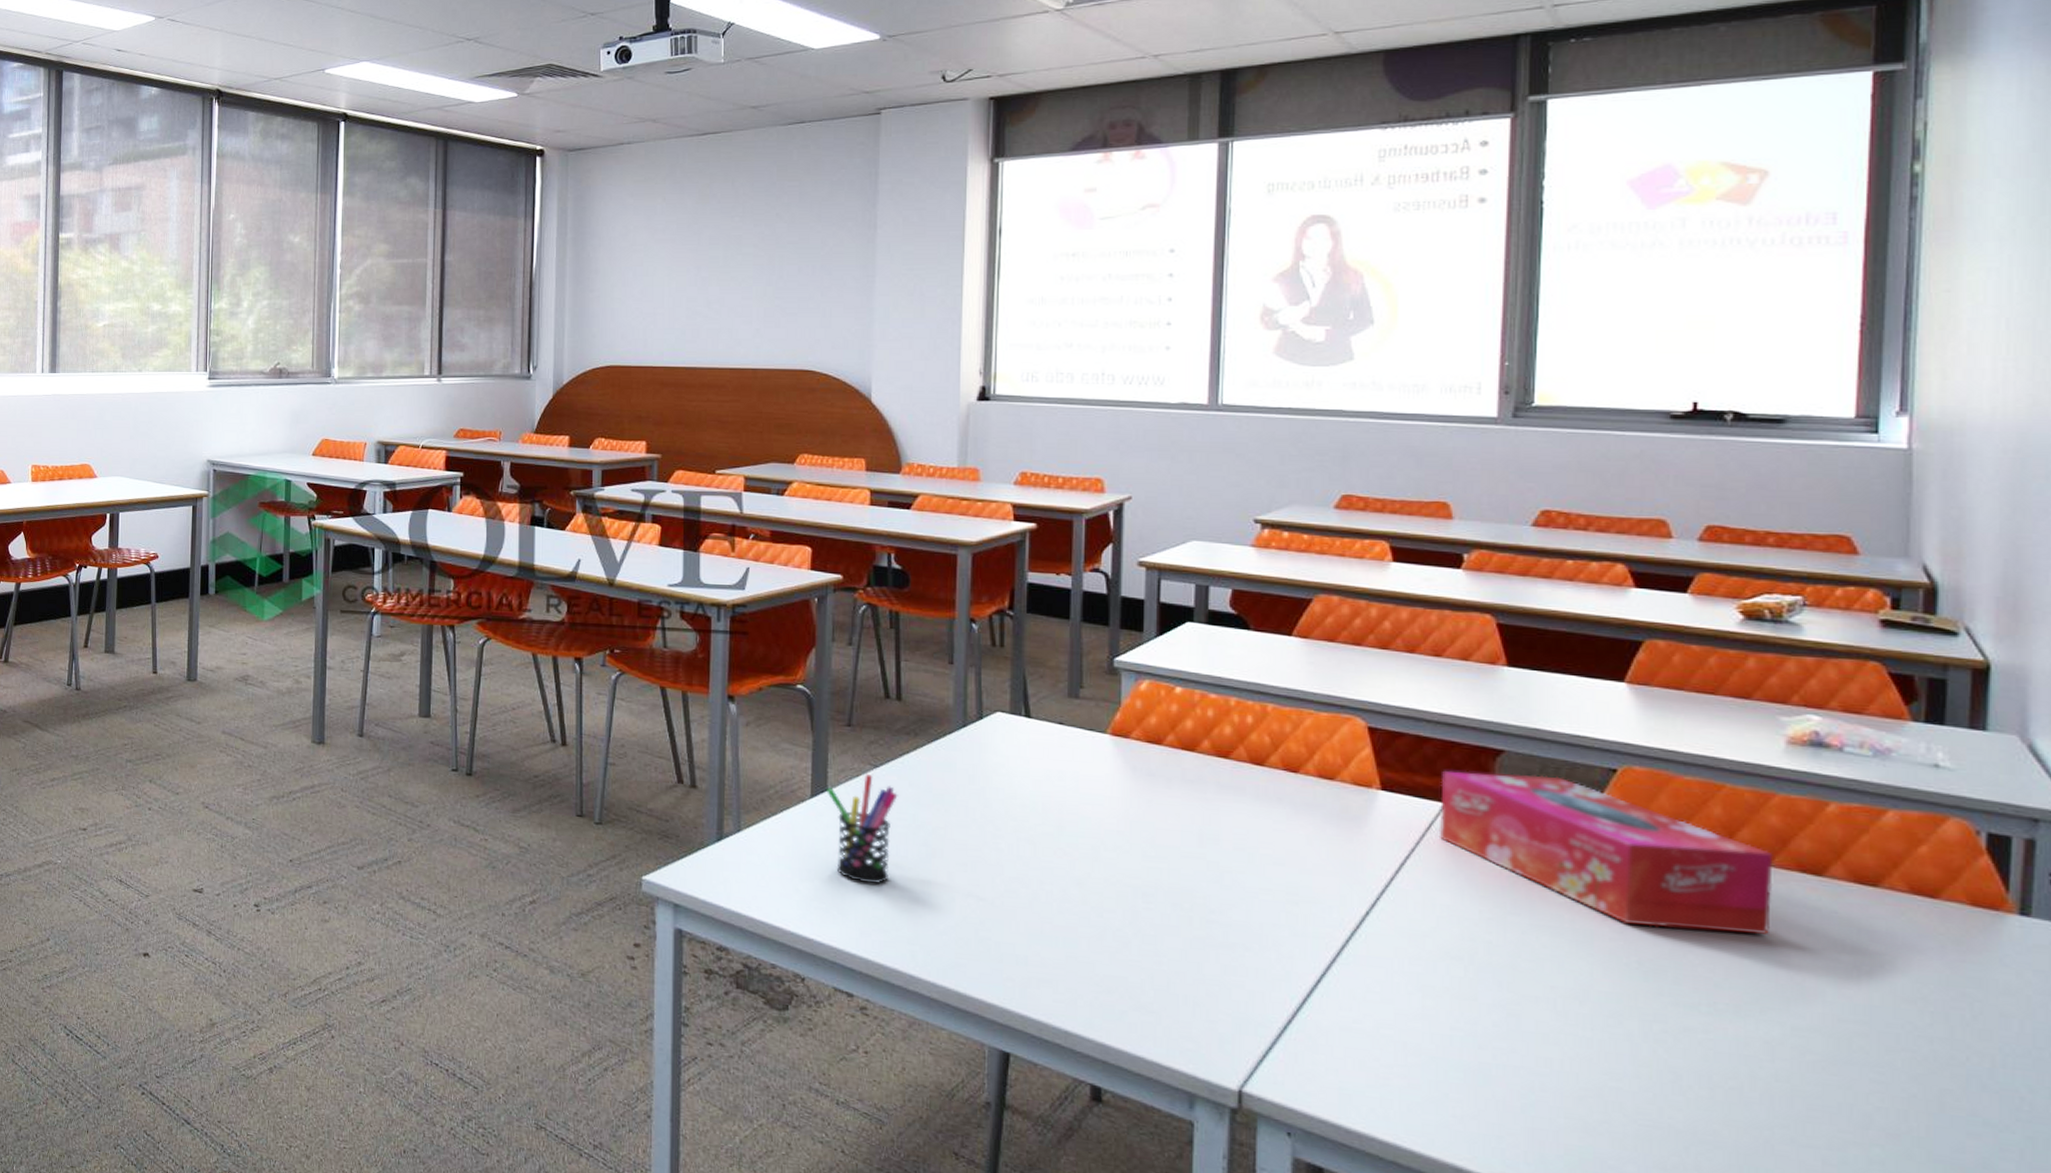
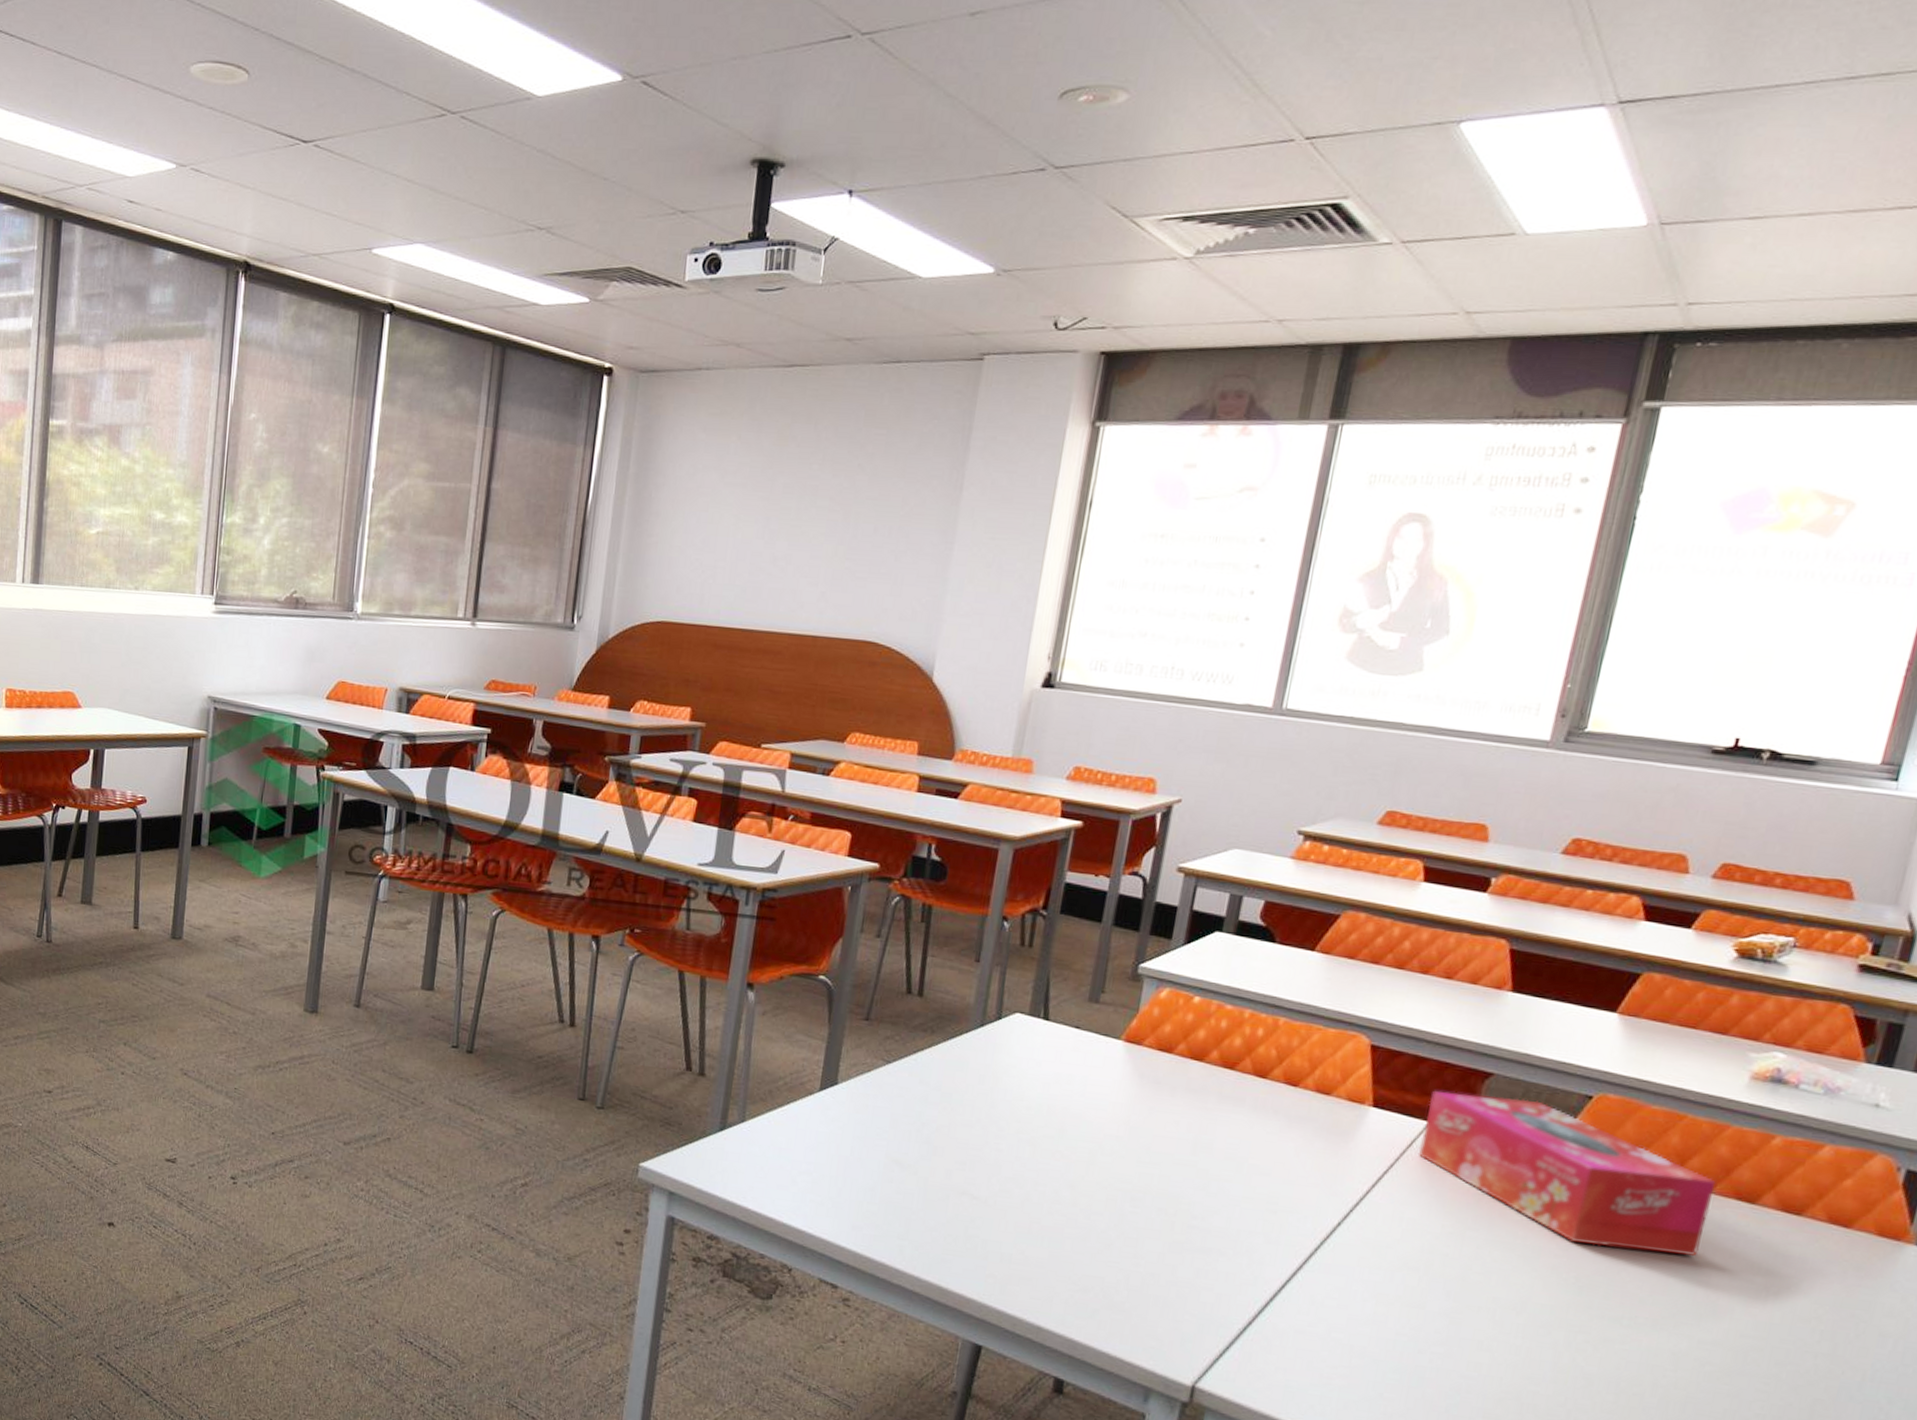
pen holder: present [827,773,898,884] -> none [836,1069,907,1179]

